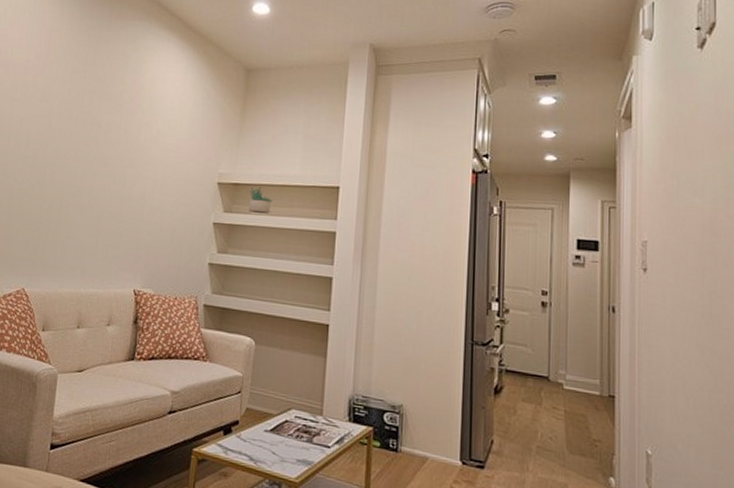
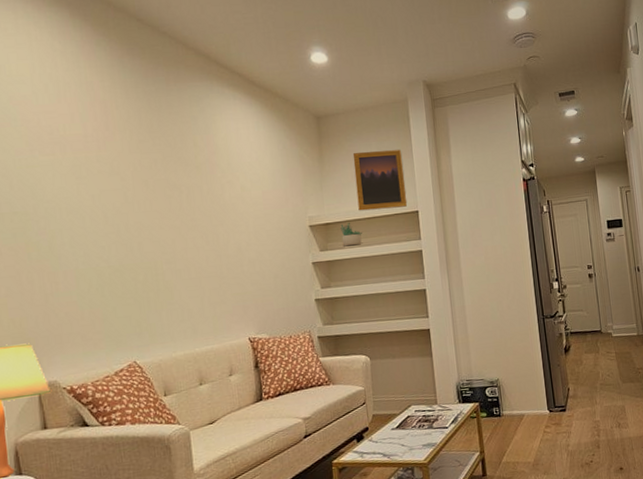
picture frame: none [273,113,331,180] -> present [353,150,407,211]

